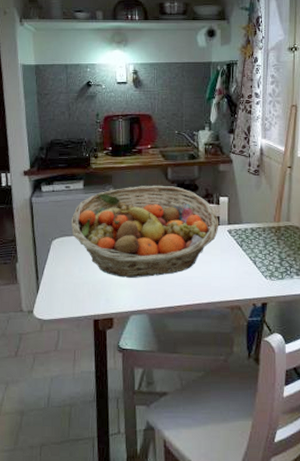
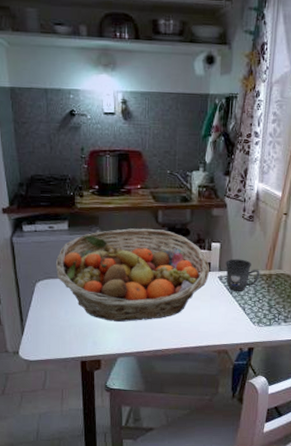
mug: none [234,212,269,244] -> present [226,259,260,291]

